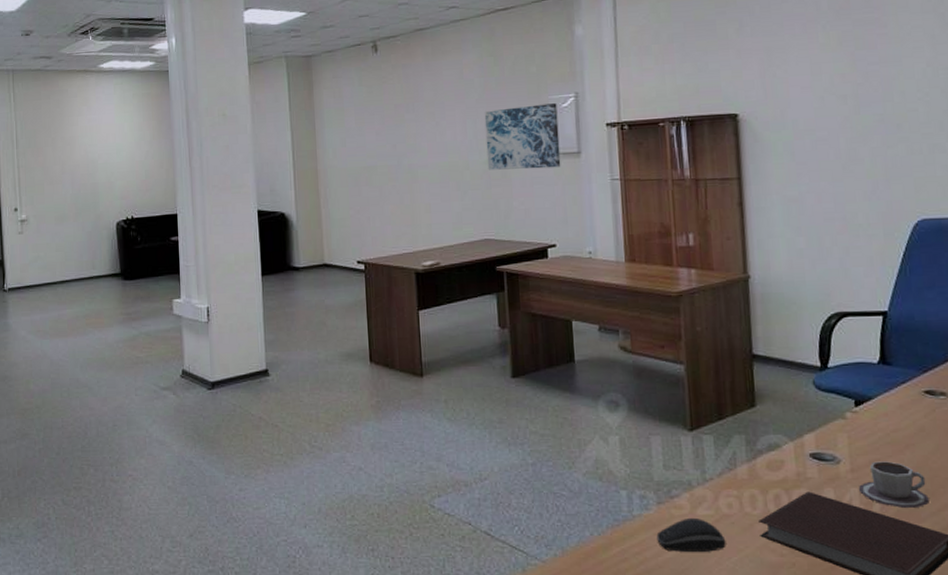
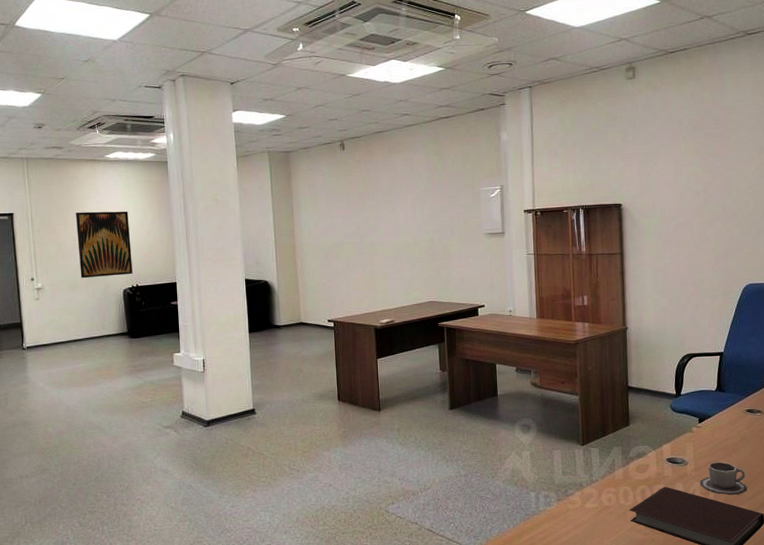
wall art: none [65,129,127,209] -> present [76,211,133,279]
wall art: present [484,103,561,170] -> none [430,194,489,247]
computer mouse: present [656,517,726,552] -> none [556,510,606,536]

